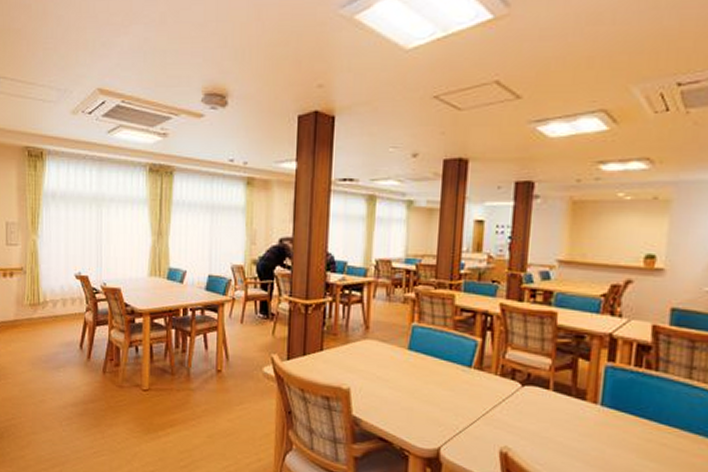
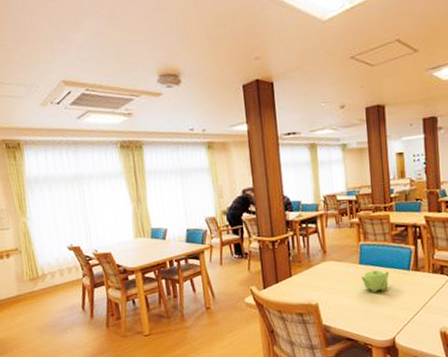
teapot: none [408,359,445,389] -> present [361,269,390,293]

